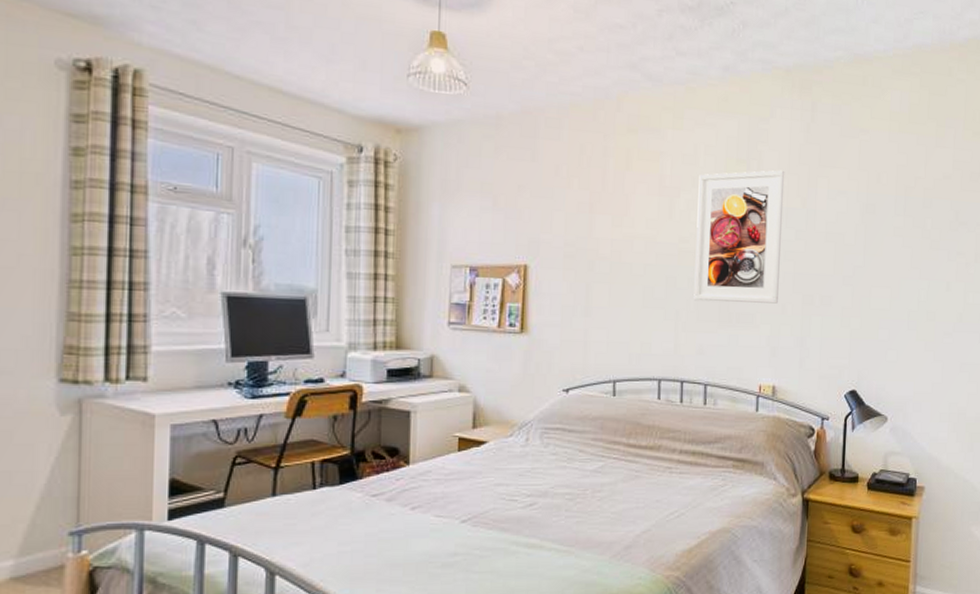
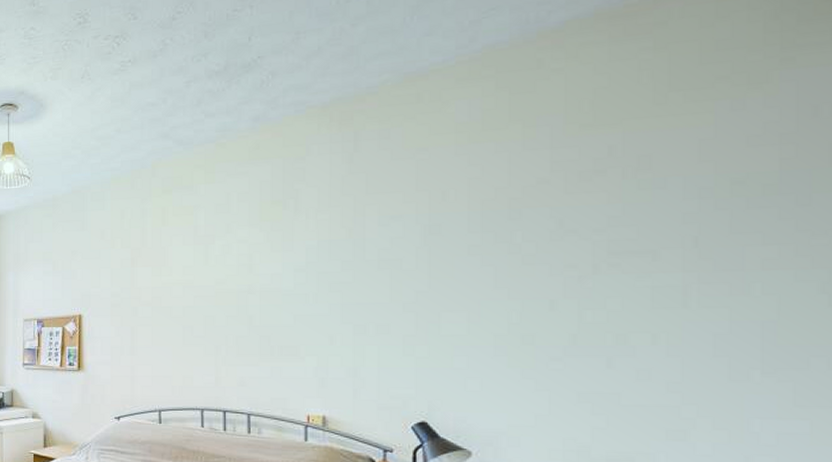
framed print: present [694,170,785,304] -> none [233,204,326,337]

